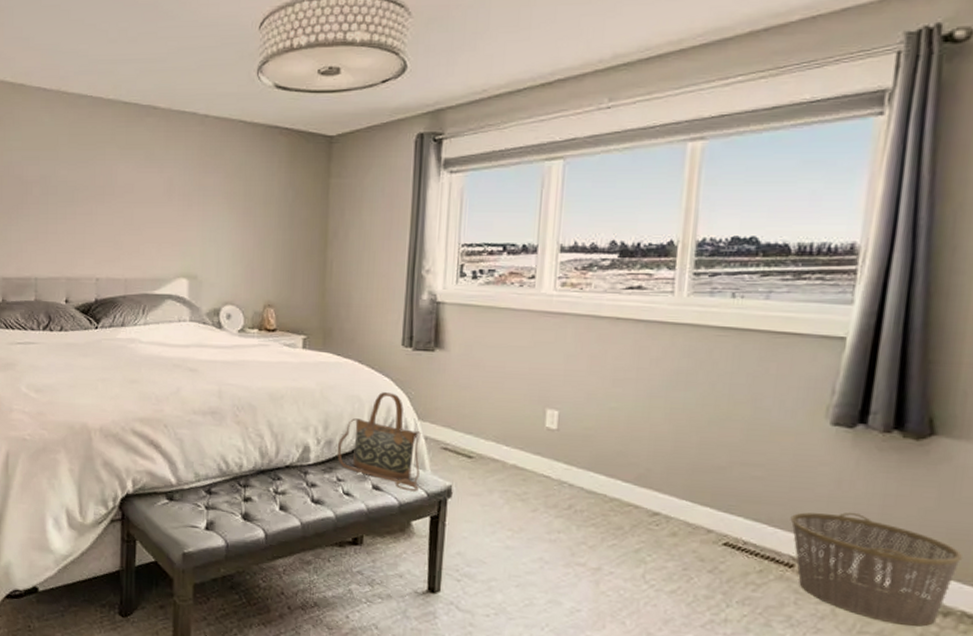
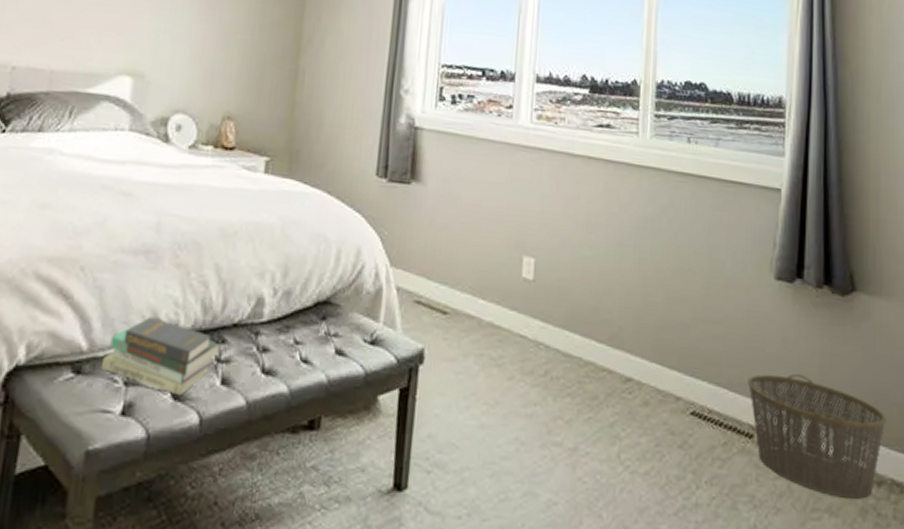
books: none [188,460,276,518] -> present [102,316,220,396]
handbag: present [337,392,421,492] -> none [296,231,393,357]

